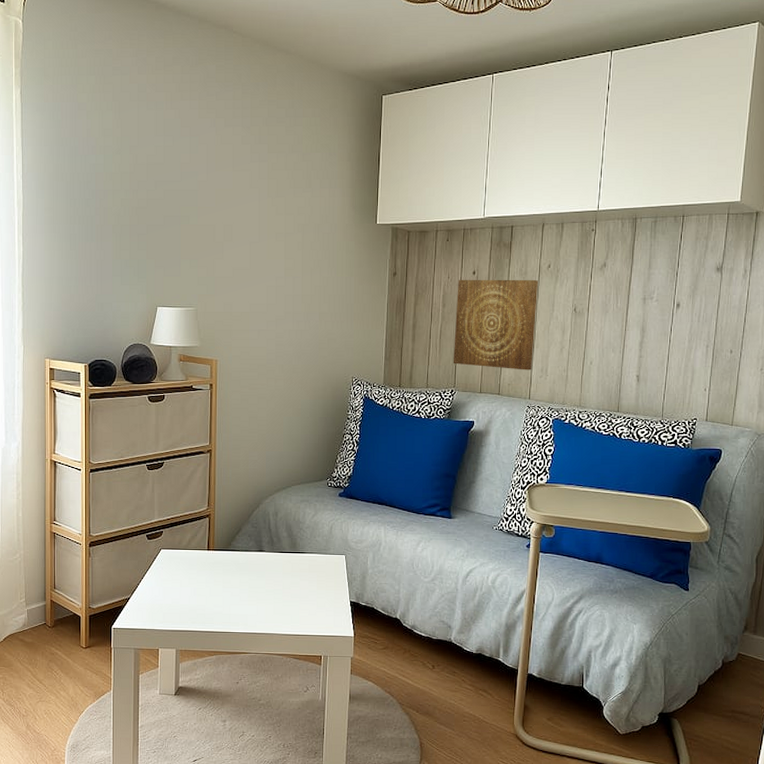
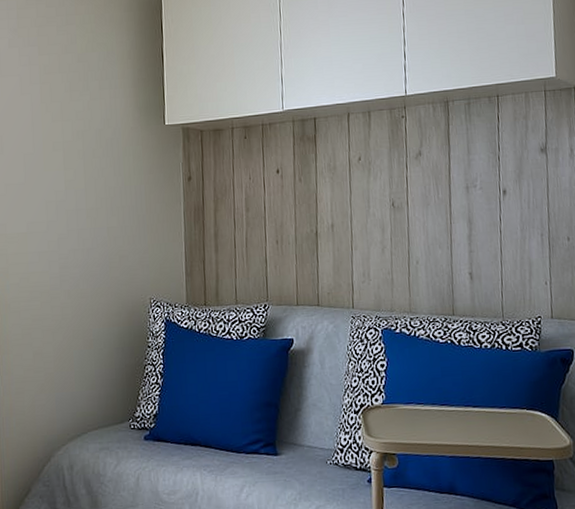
wall art: present [453,279,539,370] -> none [260,174,353,277]

